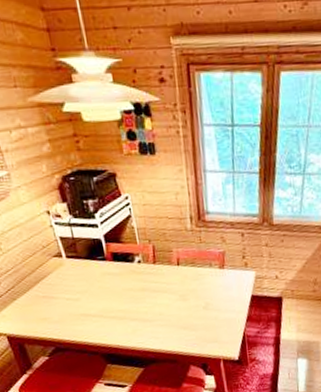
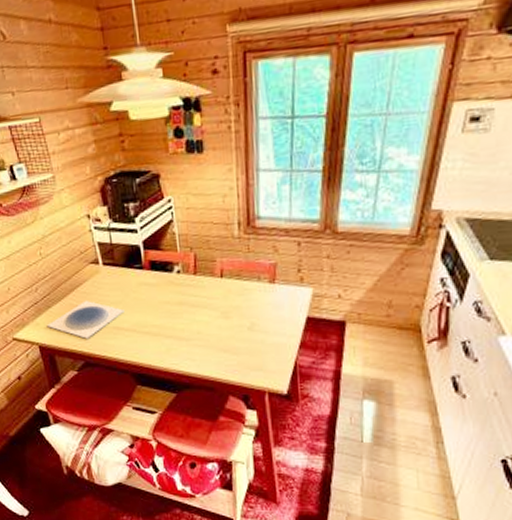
plate: none [13,290,91,327] -> present [46,300,124,339]

